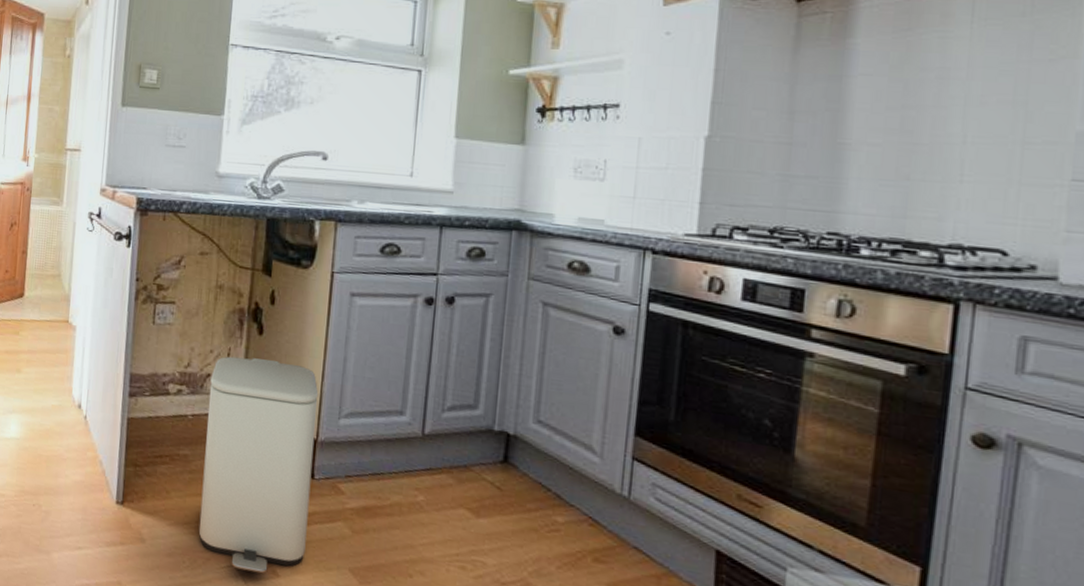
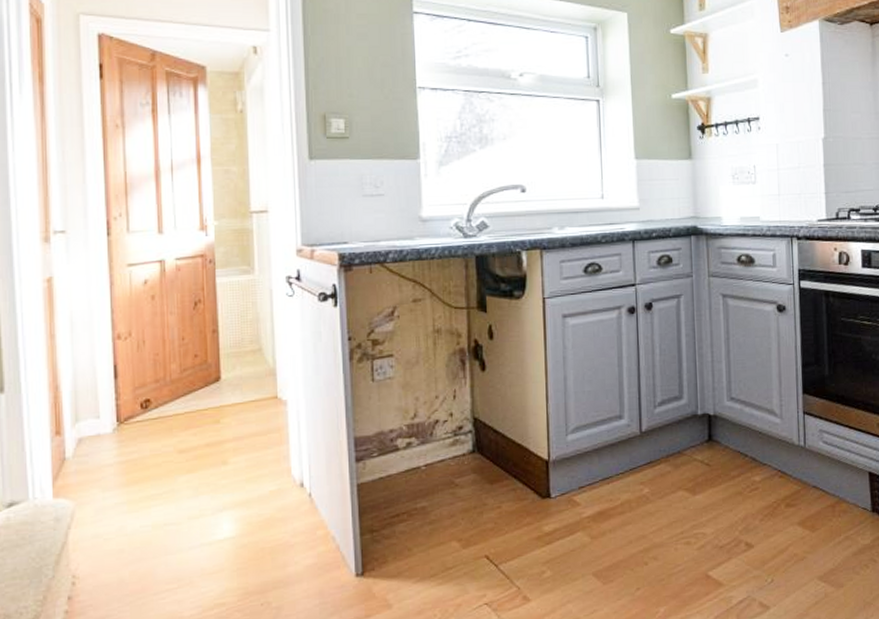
pedal bin: present [198,356,319,574] -> none [439,393,551,606]

